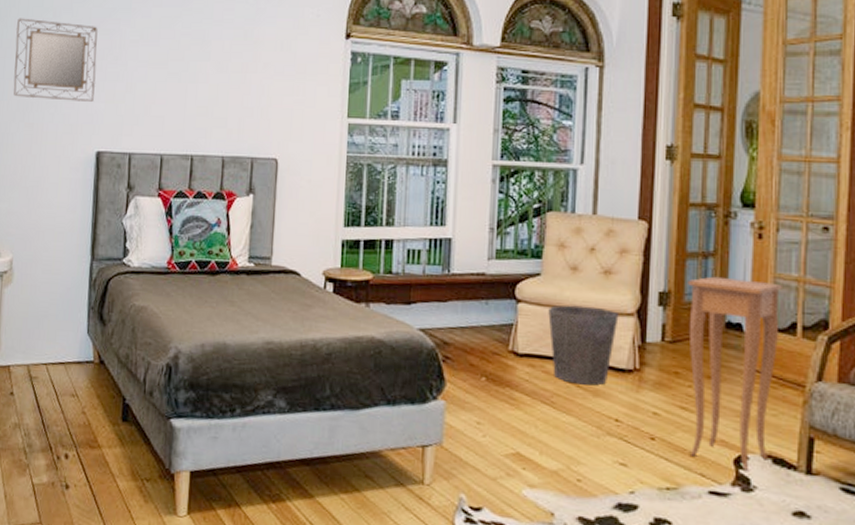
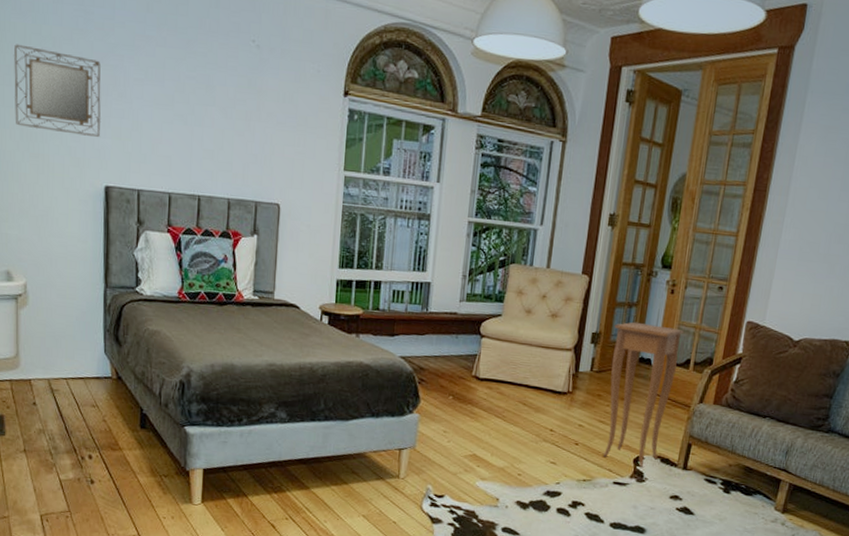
waste bin: present [548,305,619,385] -> none [505,340,560,404]

